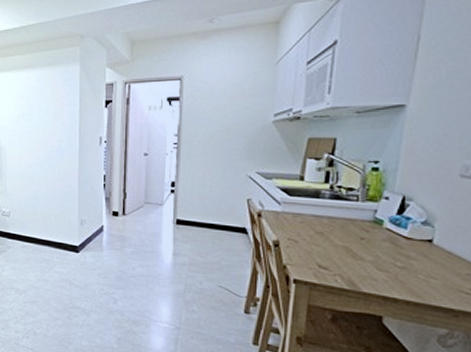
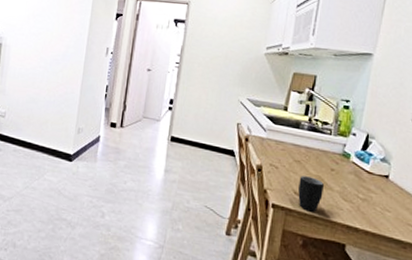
mug: none [323,248,352,285] -> present [298,176,324,212]

